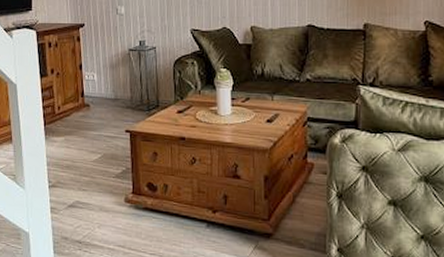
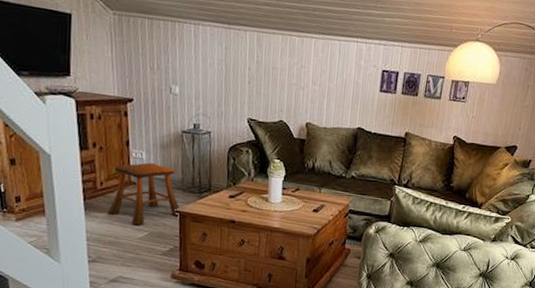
stool: none [64,84,131,147] -> present [107,162,181,225]

